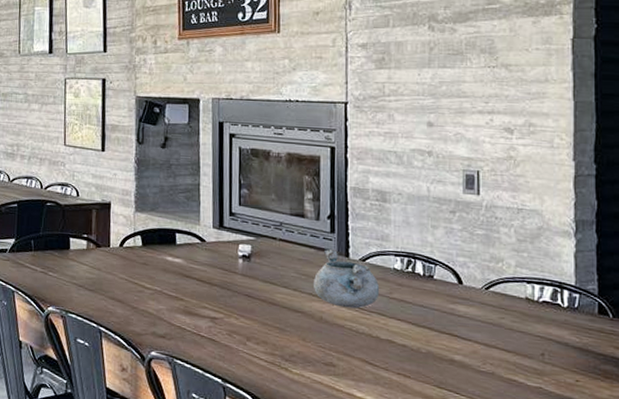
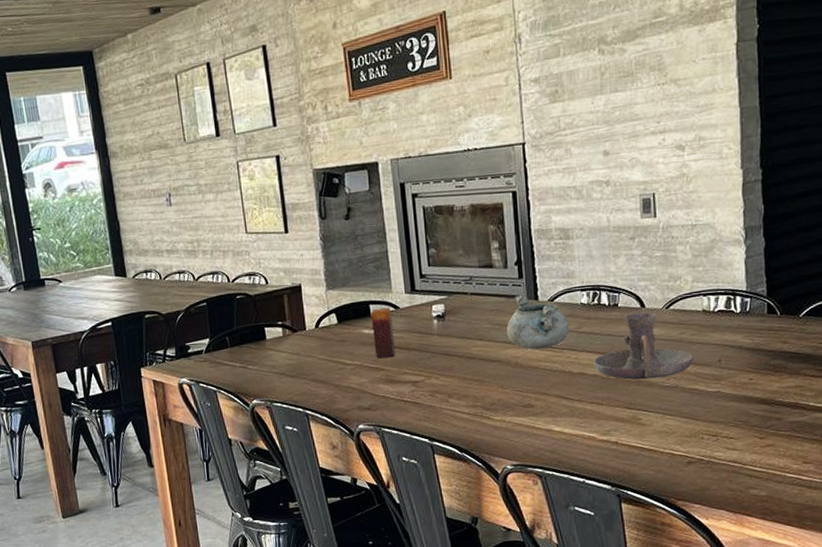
candle: none [176,238,198,290] -> present [370,307,396,359]
candle holder: none [403,288,515,362] -> present [593,312,695,380]

